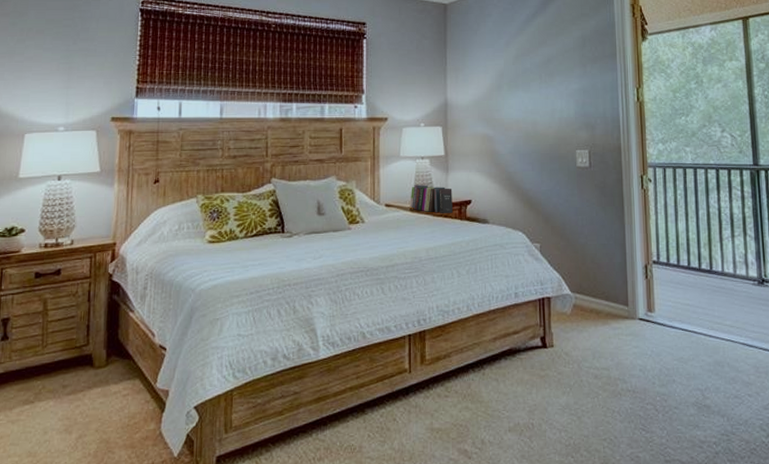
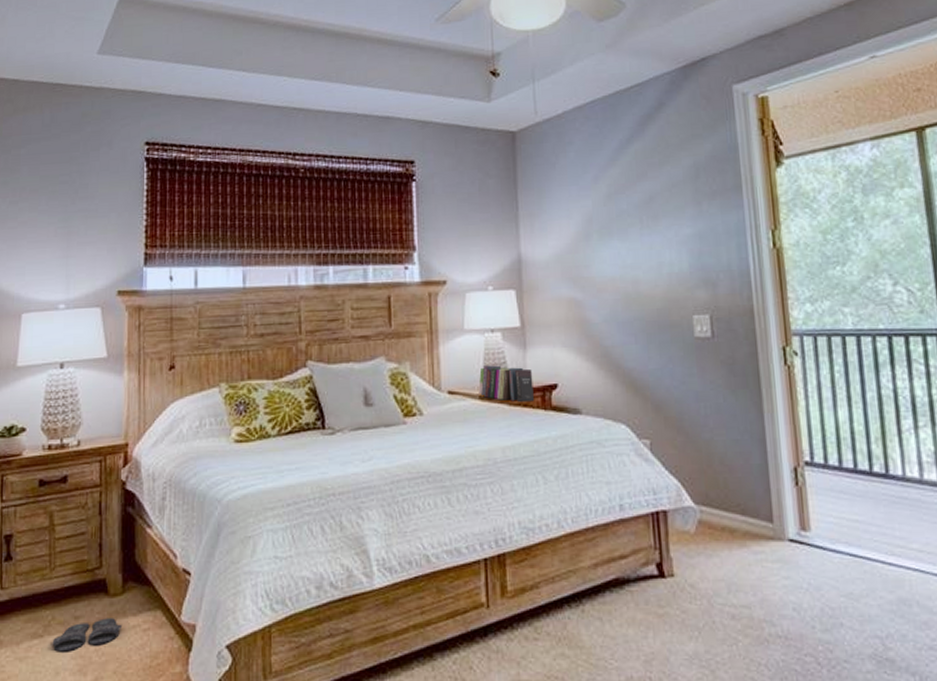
slippers: none [41,386,105,415] -> present [52,618,123,652]

